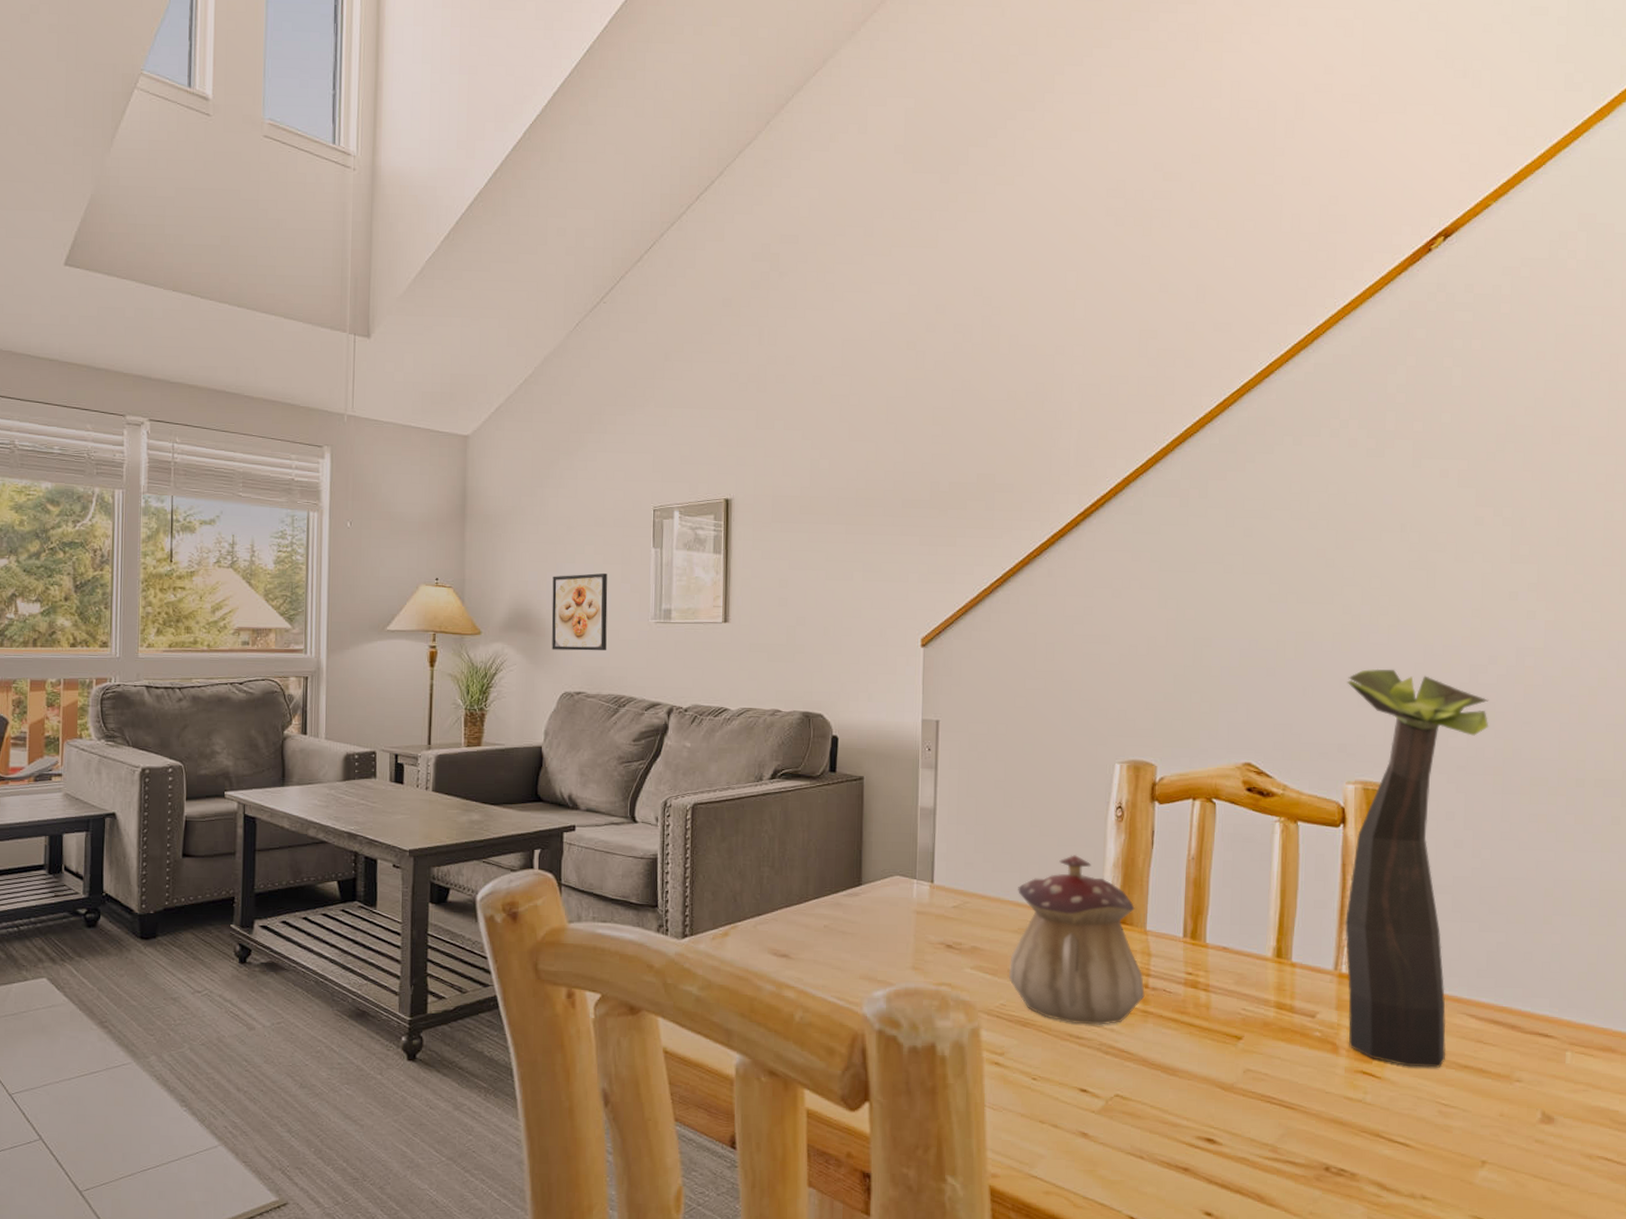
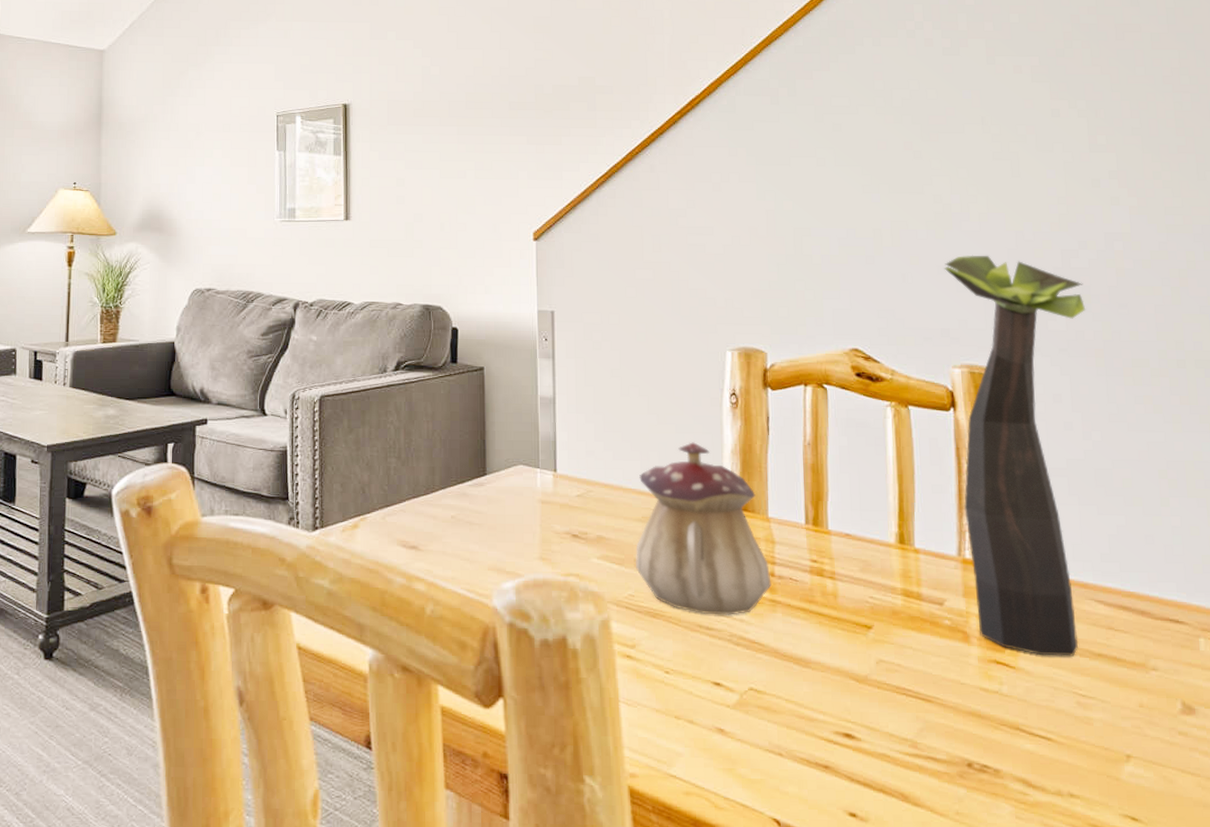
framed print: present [551,573,608,651] -> none [182,176,235,249]

